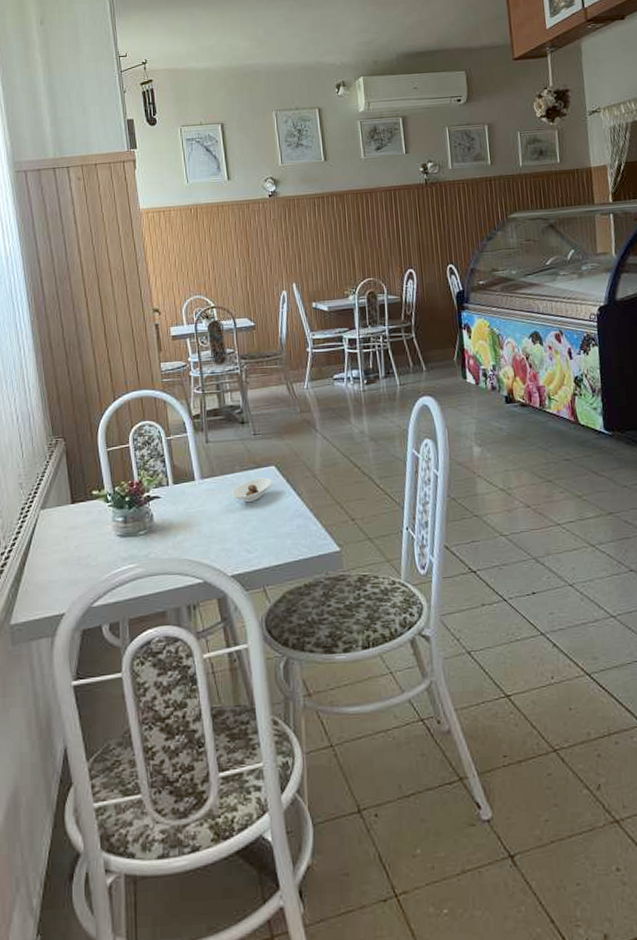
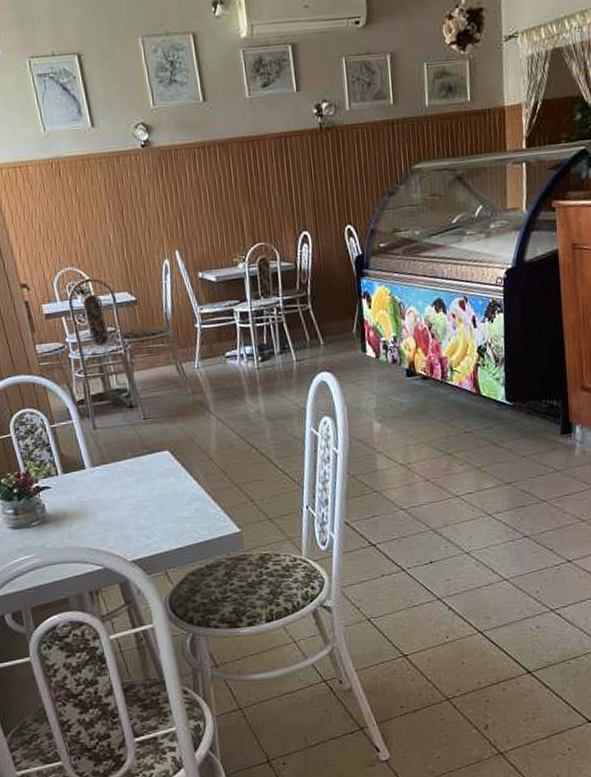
saucer: present [231,477,272,503] -> none [125,462,167,489]

